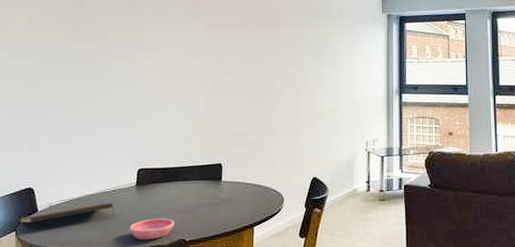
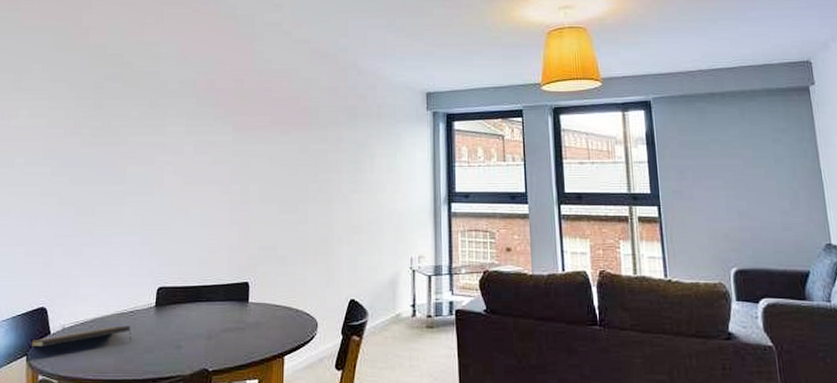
saucer: present [129,218,175,240] -> none [147,344,197,369]

